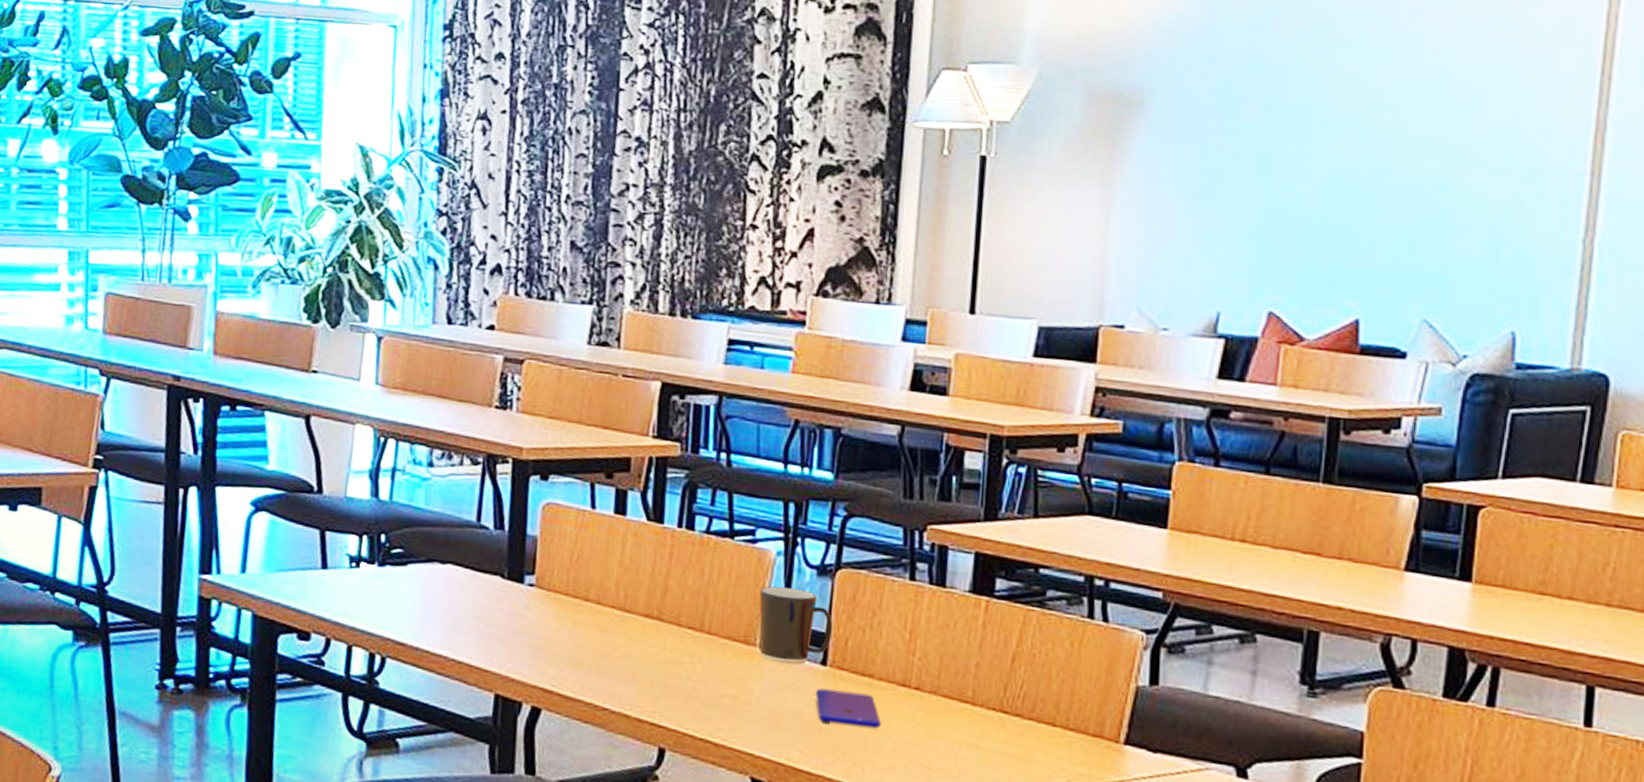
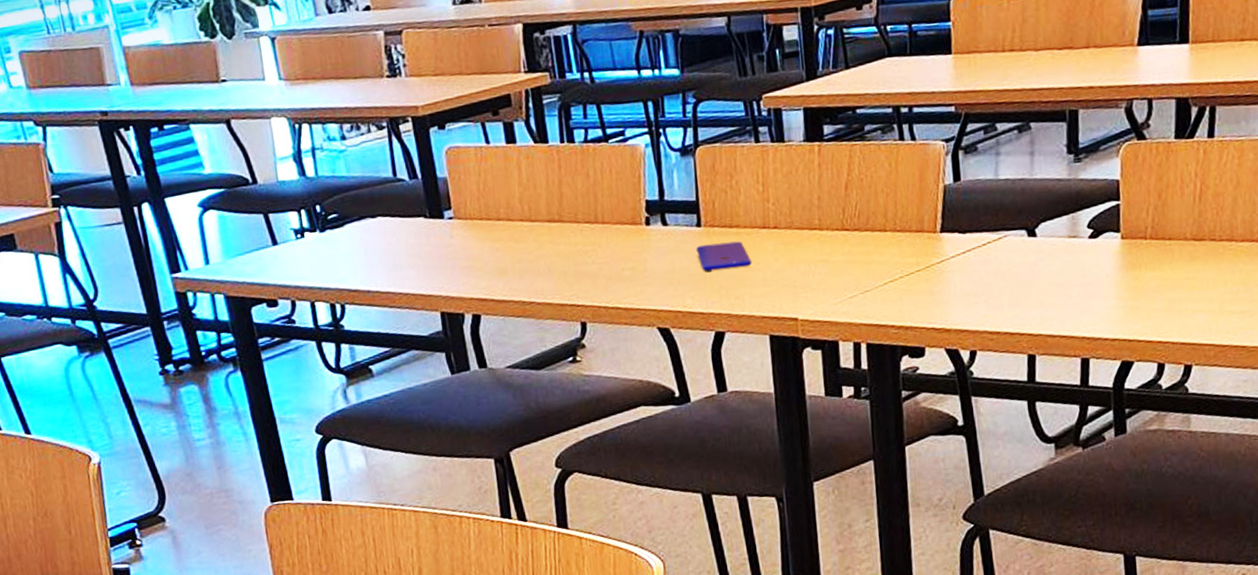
mug: present [759,586,833,665] -> none [637,170,702,234]

